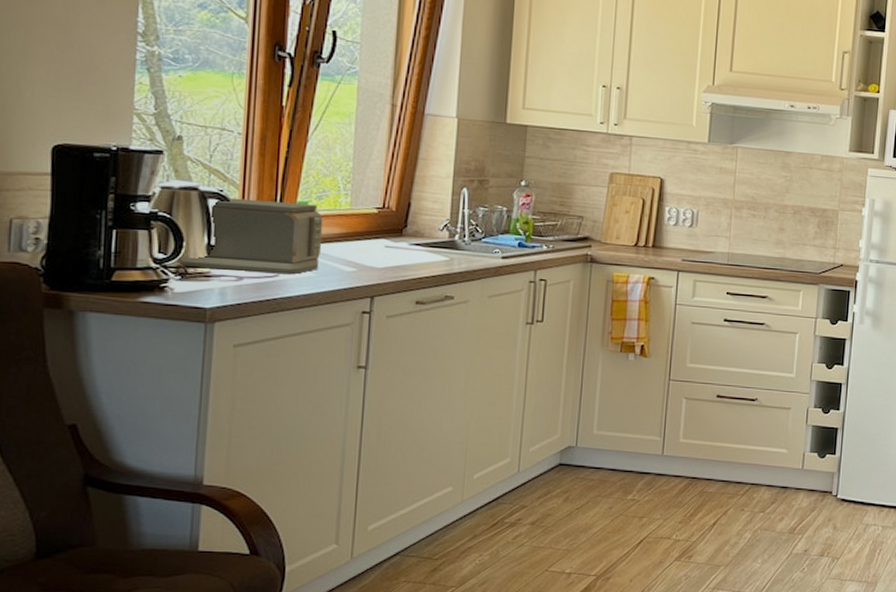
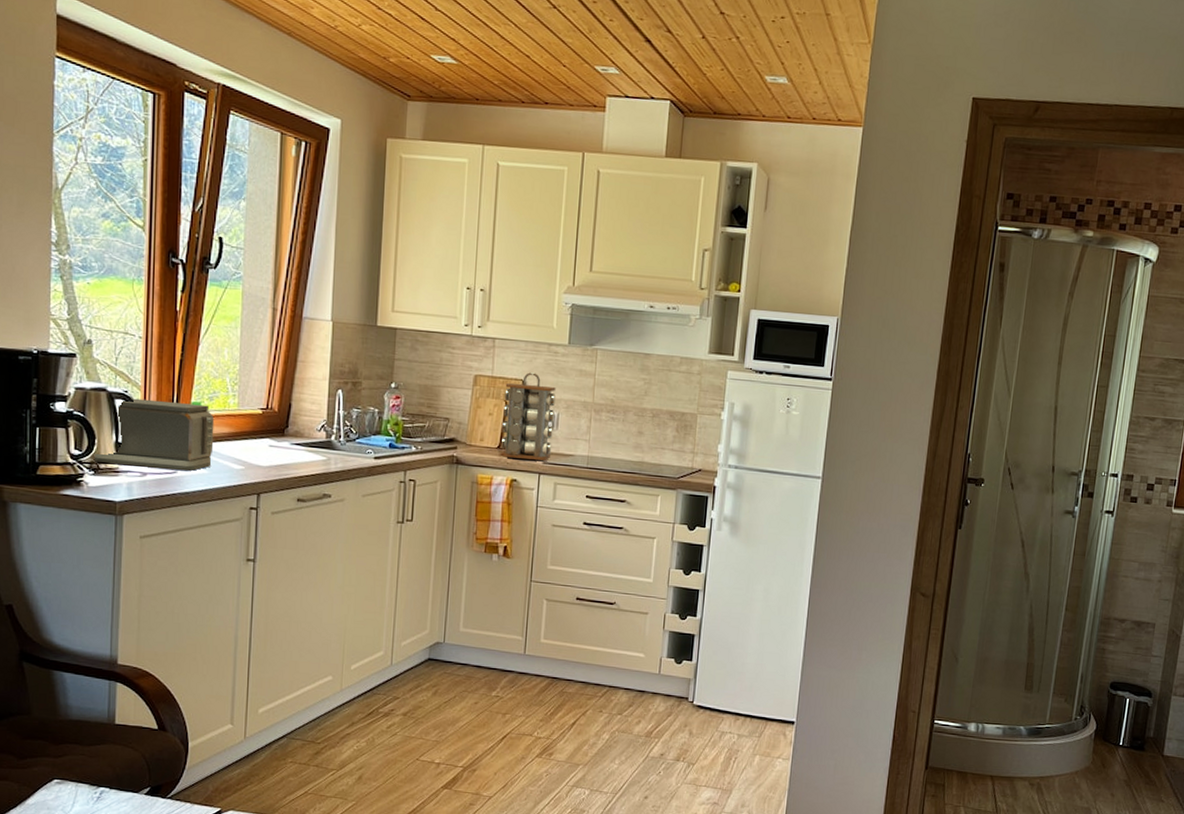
spice rack: none [637,170,695,259] -> present [500,372,556,462]

